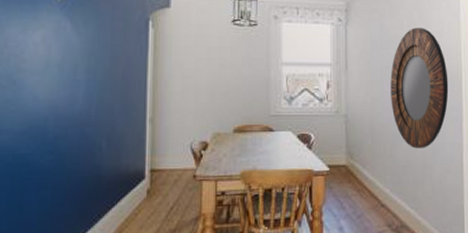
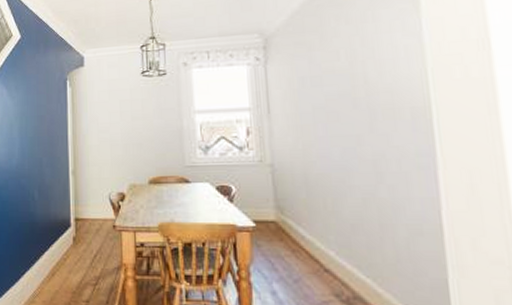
home mirror: present [390,27,449,149] -> none [326,56,413,204]

